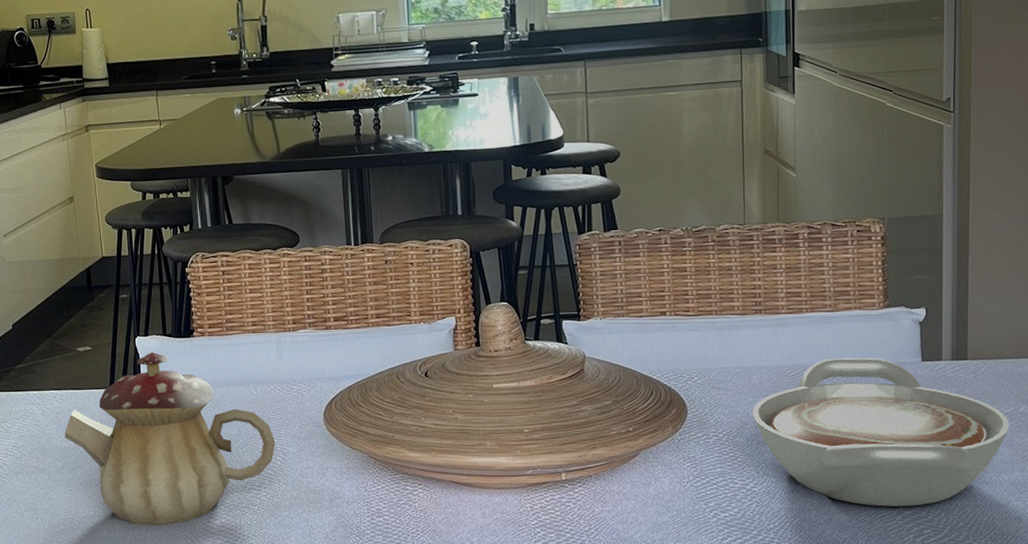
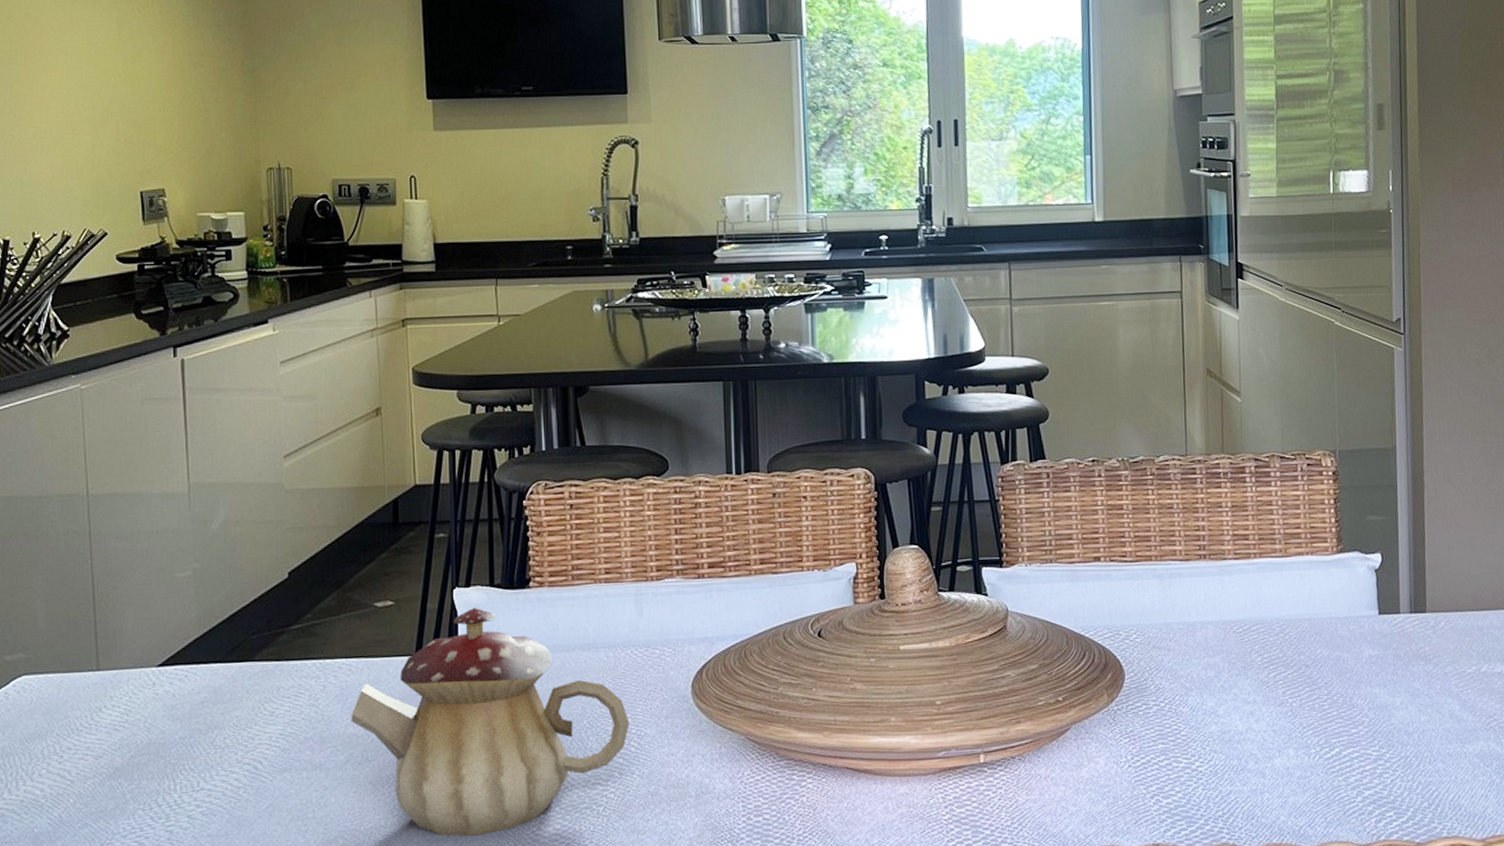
bowl: present [752,357,1010,507] -> none [1197,610,1473,786]

